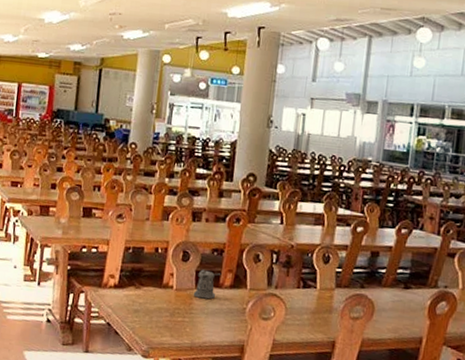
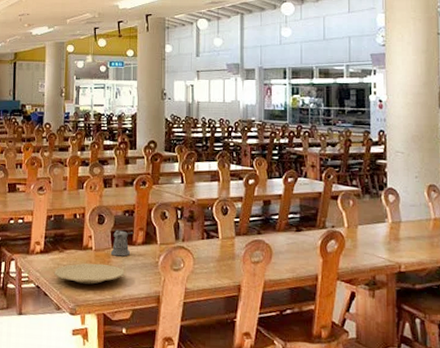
plate: none [128,302,207,327] -> present [54,263,125,284]

